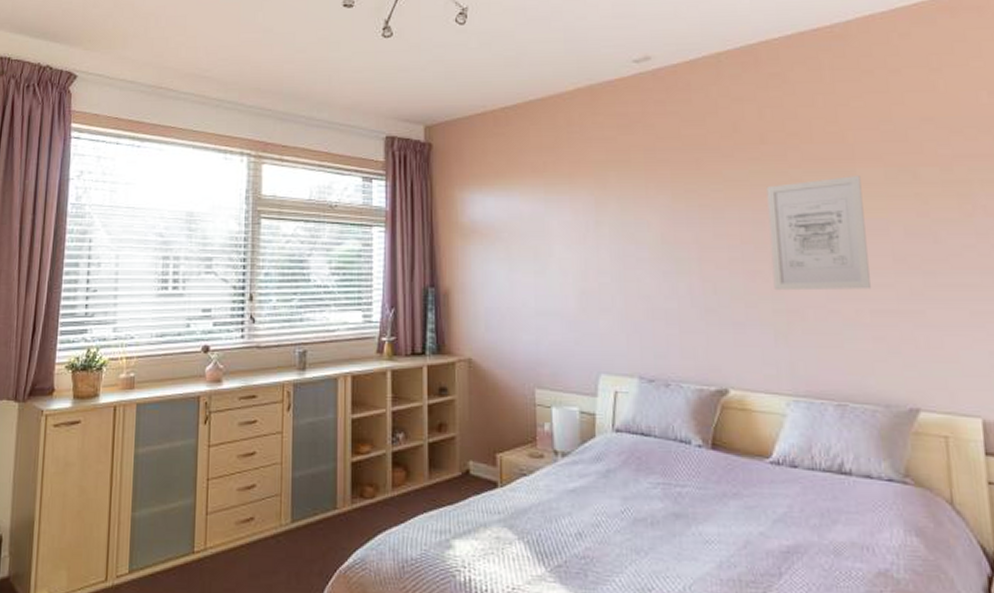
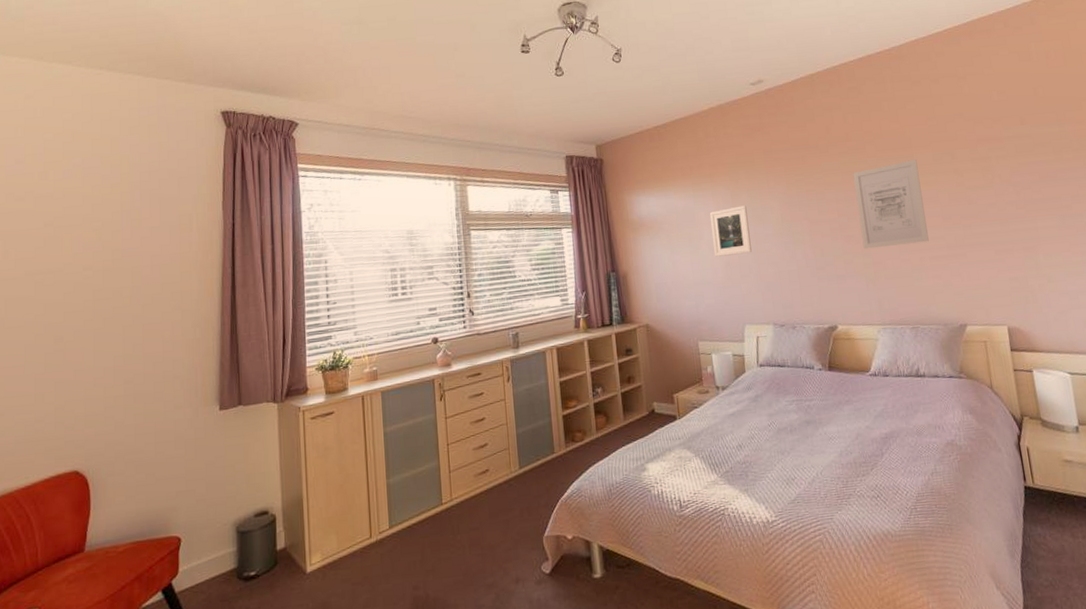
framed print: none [564,217,617,281] -> present [709,205,752,257]

